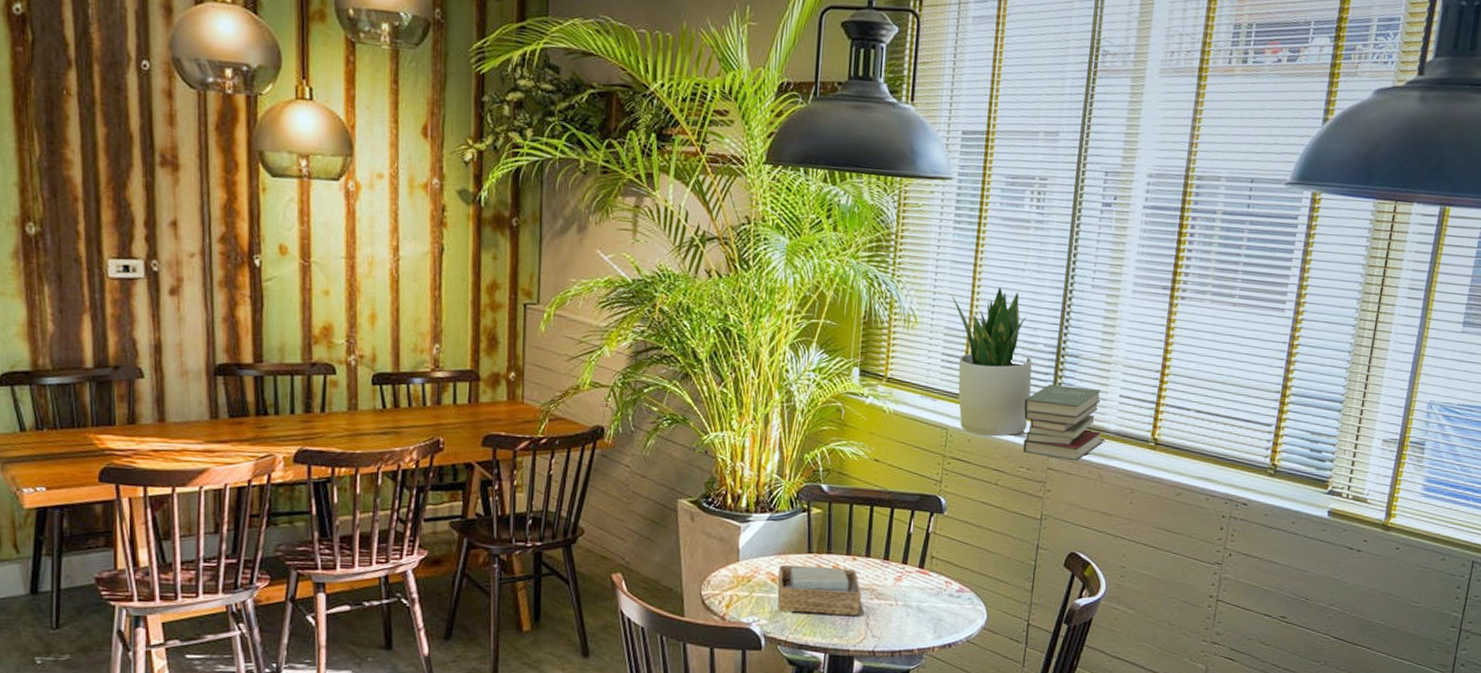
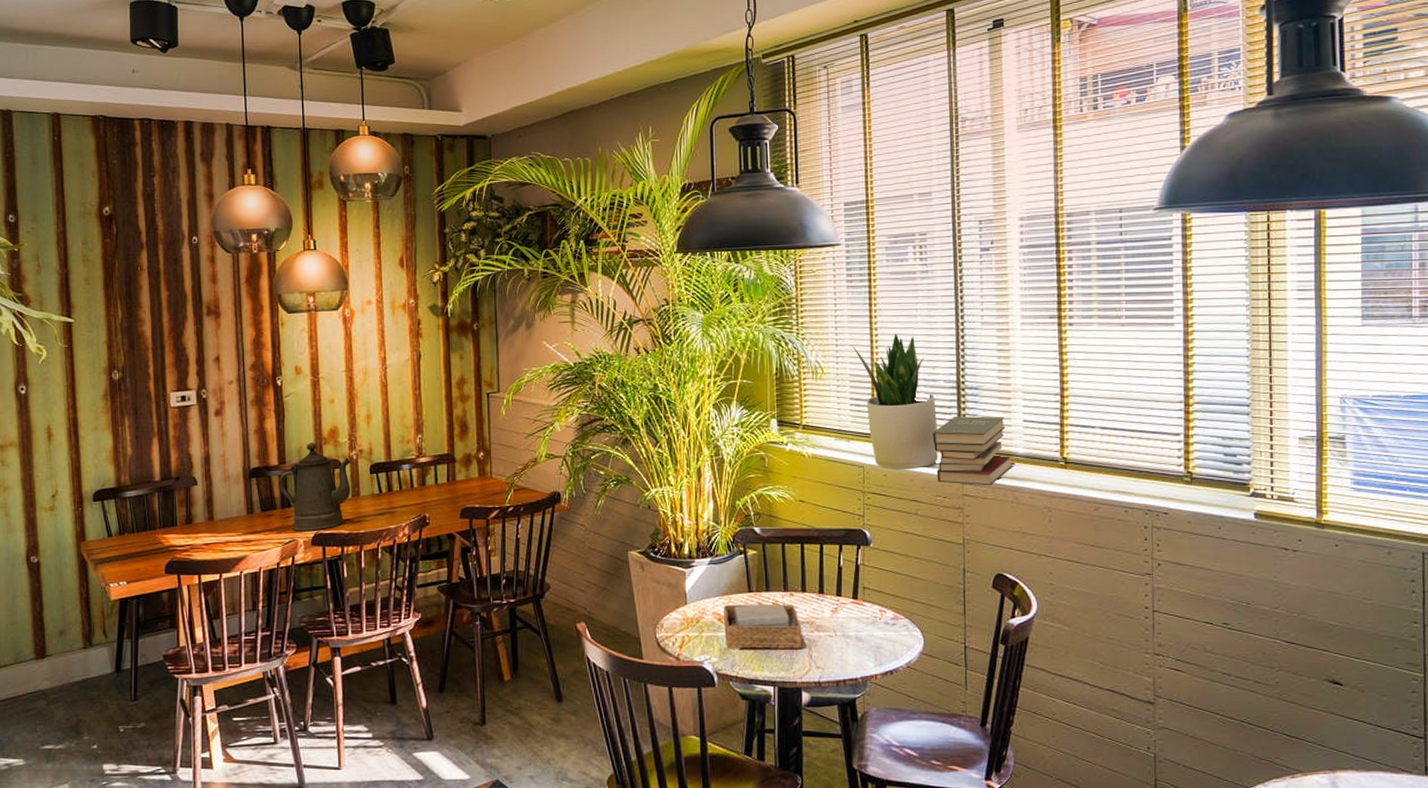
coffee pot: none [253,340,349,446] -> present [279,442,352,531]

